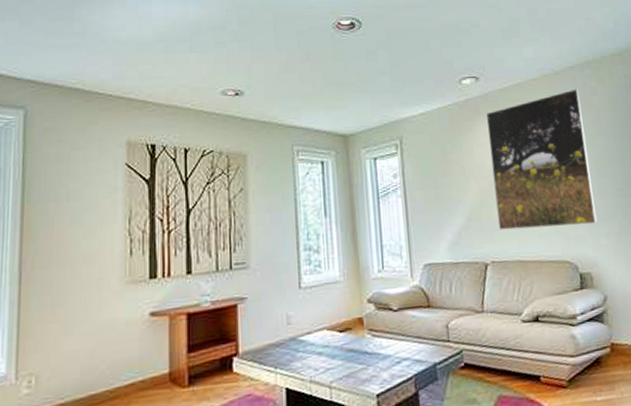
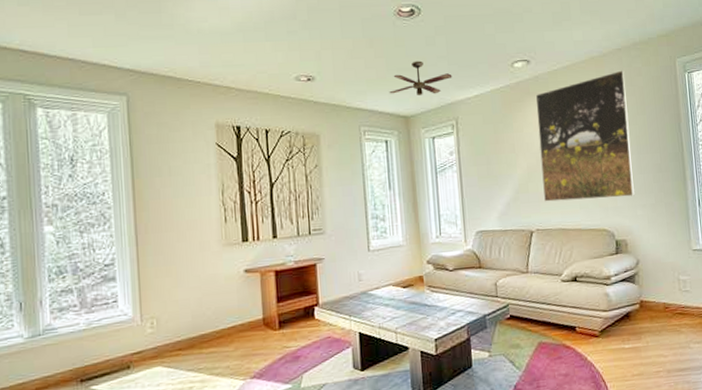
ceiling fan: none [326,76,396,112] -> present [389,60,453,95]

